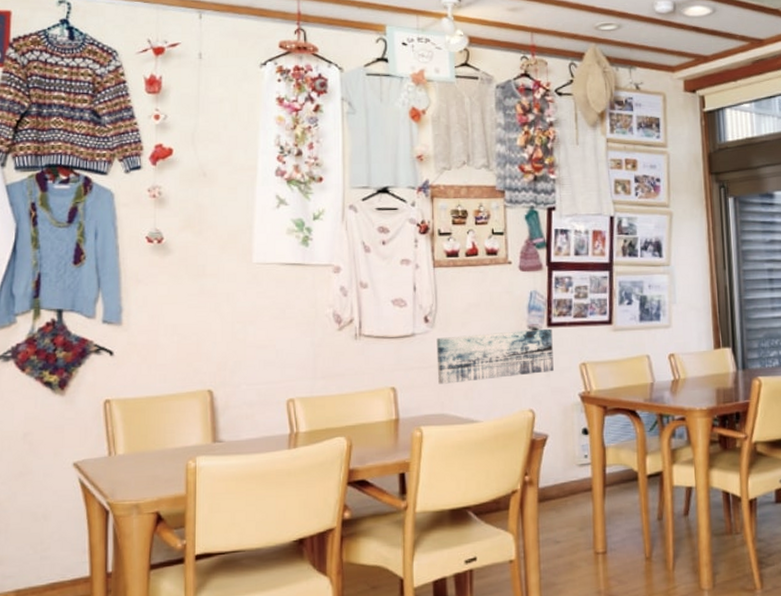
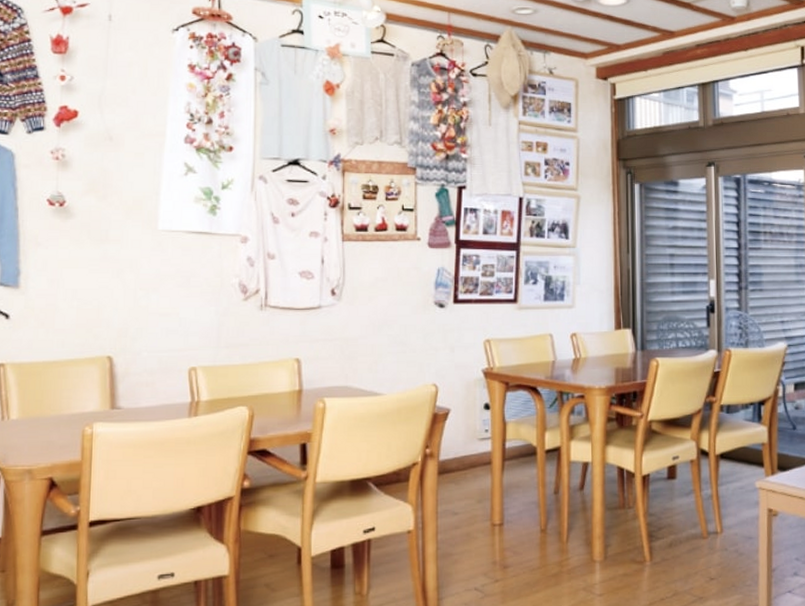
wall art: present [436,328,554,384] -> none [342,305,458,357]

